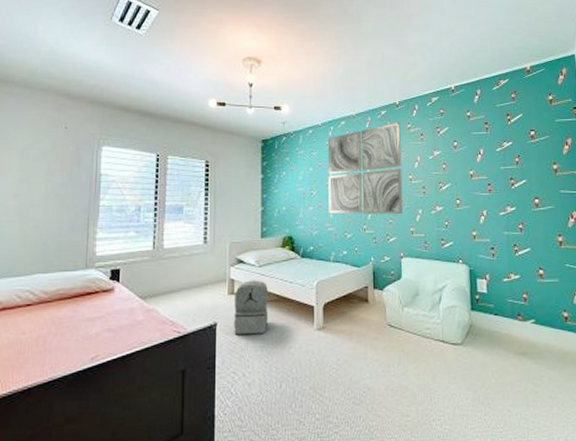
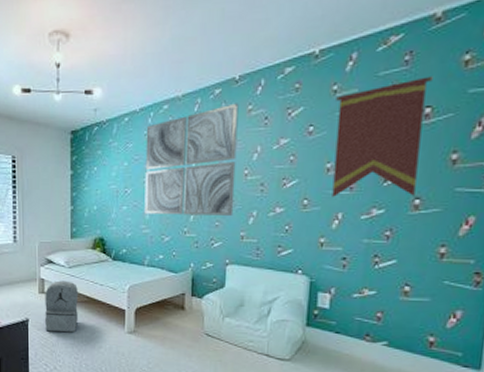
pennant: none [470,109,534,197] -> present [332,76,433,197]

